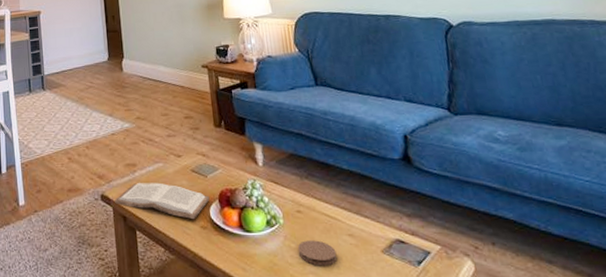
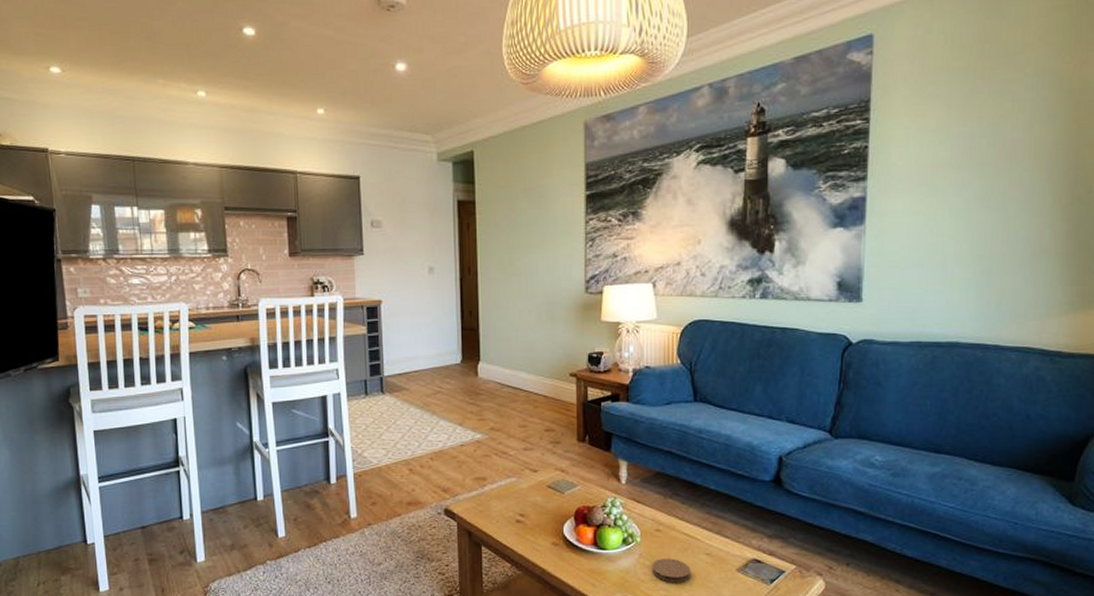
book: present [114,182,210,219] -> none [460,497,565,535]

